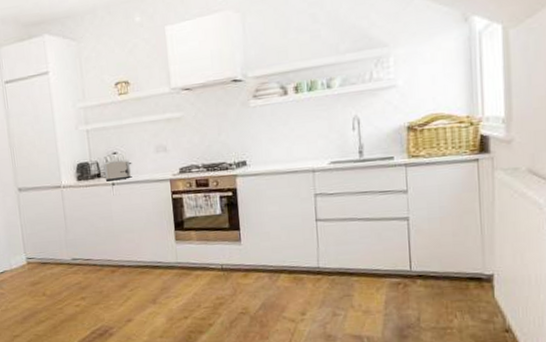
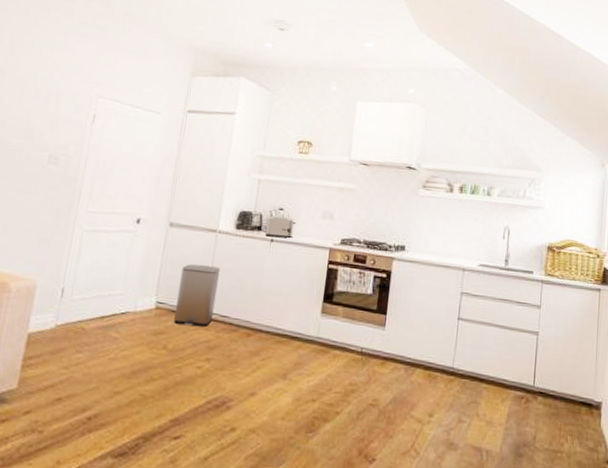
pedal bin: none [40,218,78,274] -> present [174,264,220,328]

